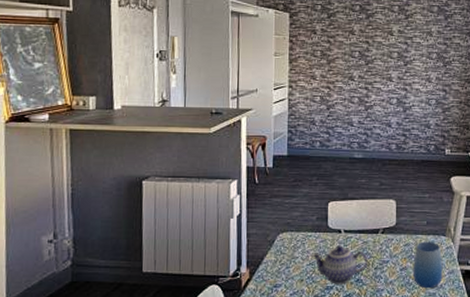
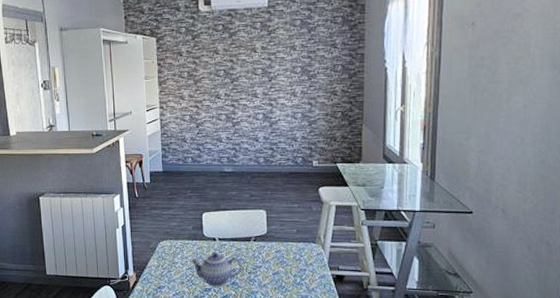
cup: present [413,241,443,289] -> none [285,248,314,292]

